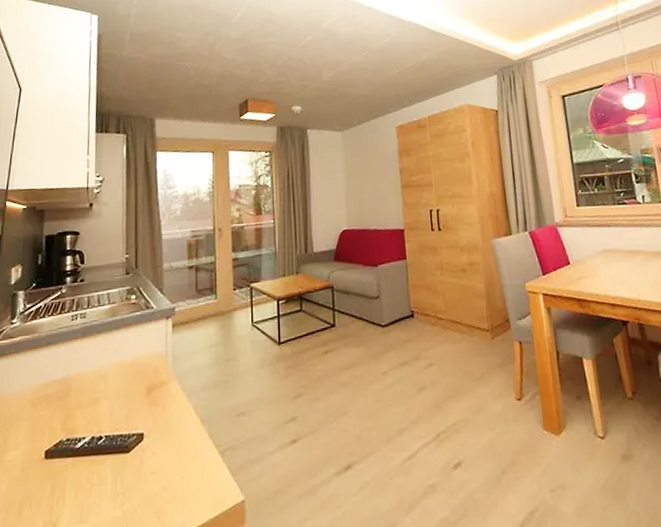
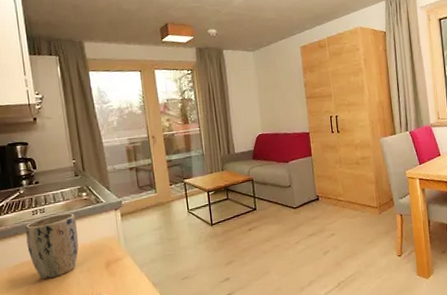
plant pot: none [59,320,120,405] -> present [25,213,79,280]

